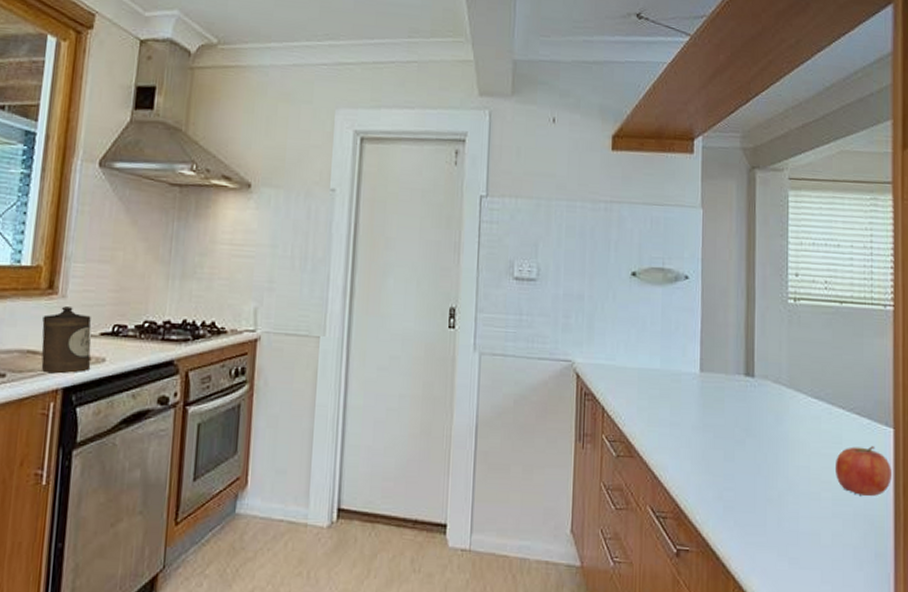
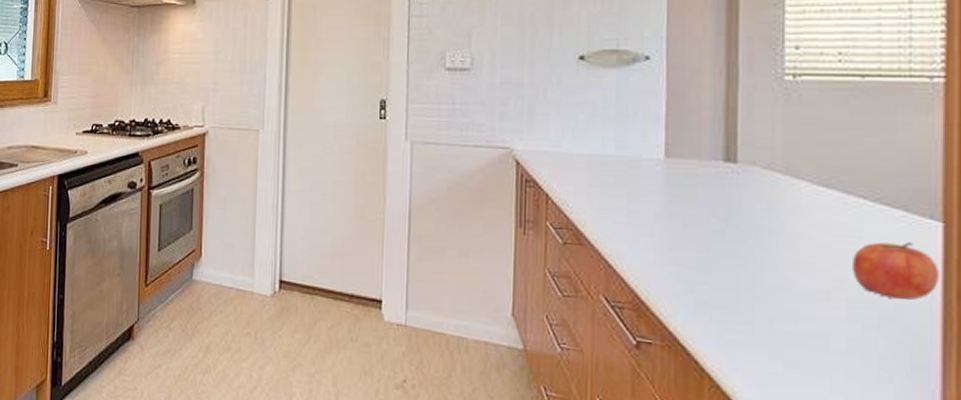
canister: present [41,306,92,373] -> none [41,111,77,163]

